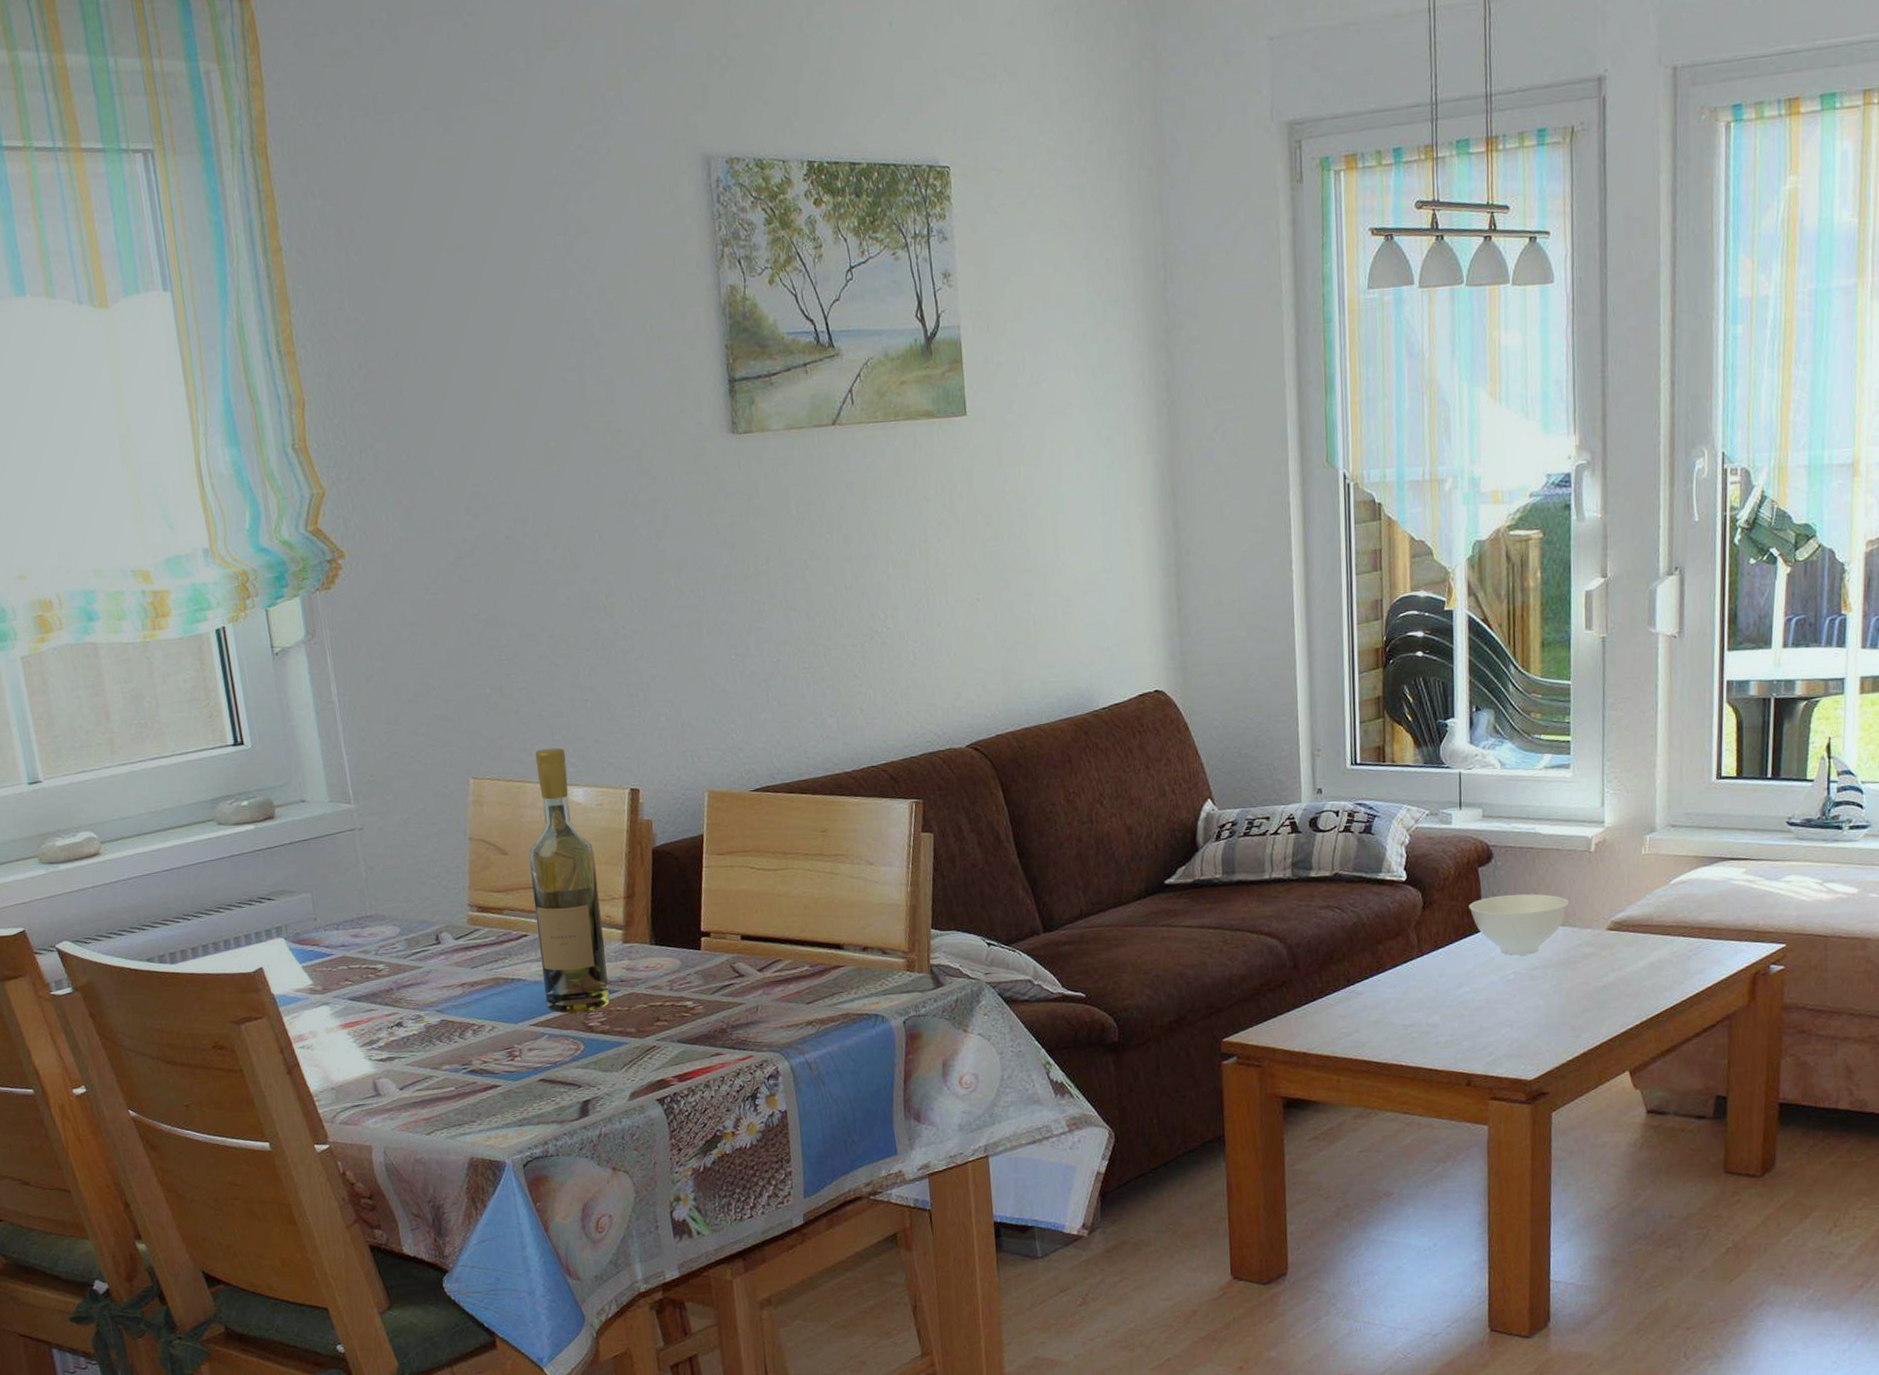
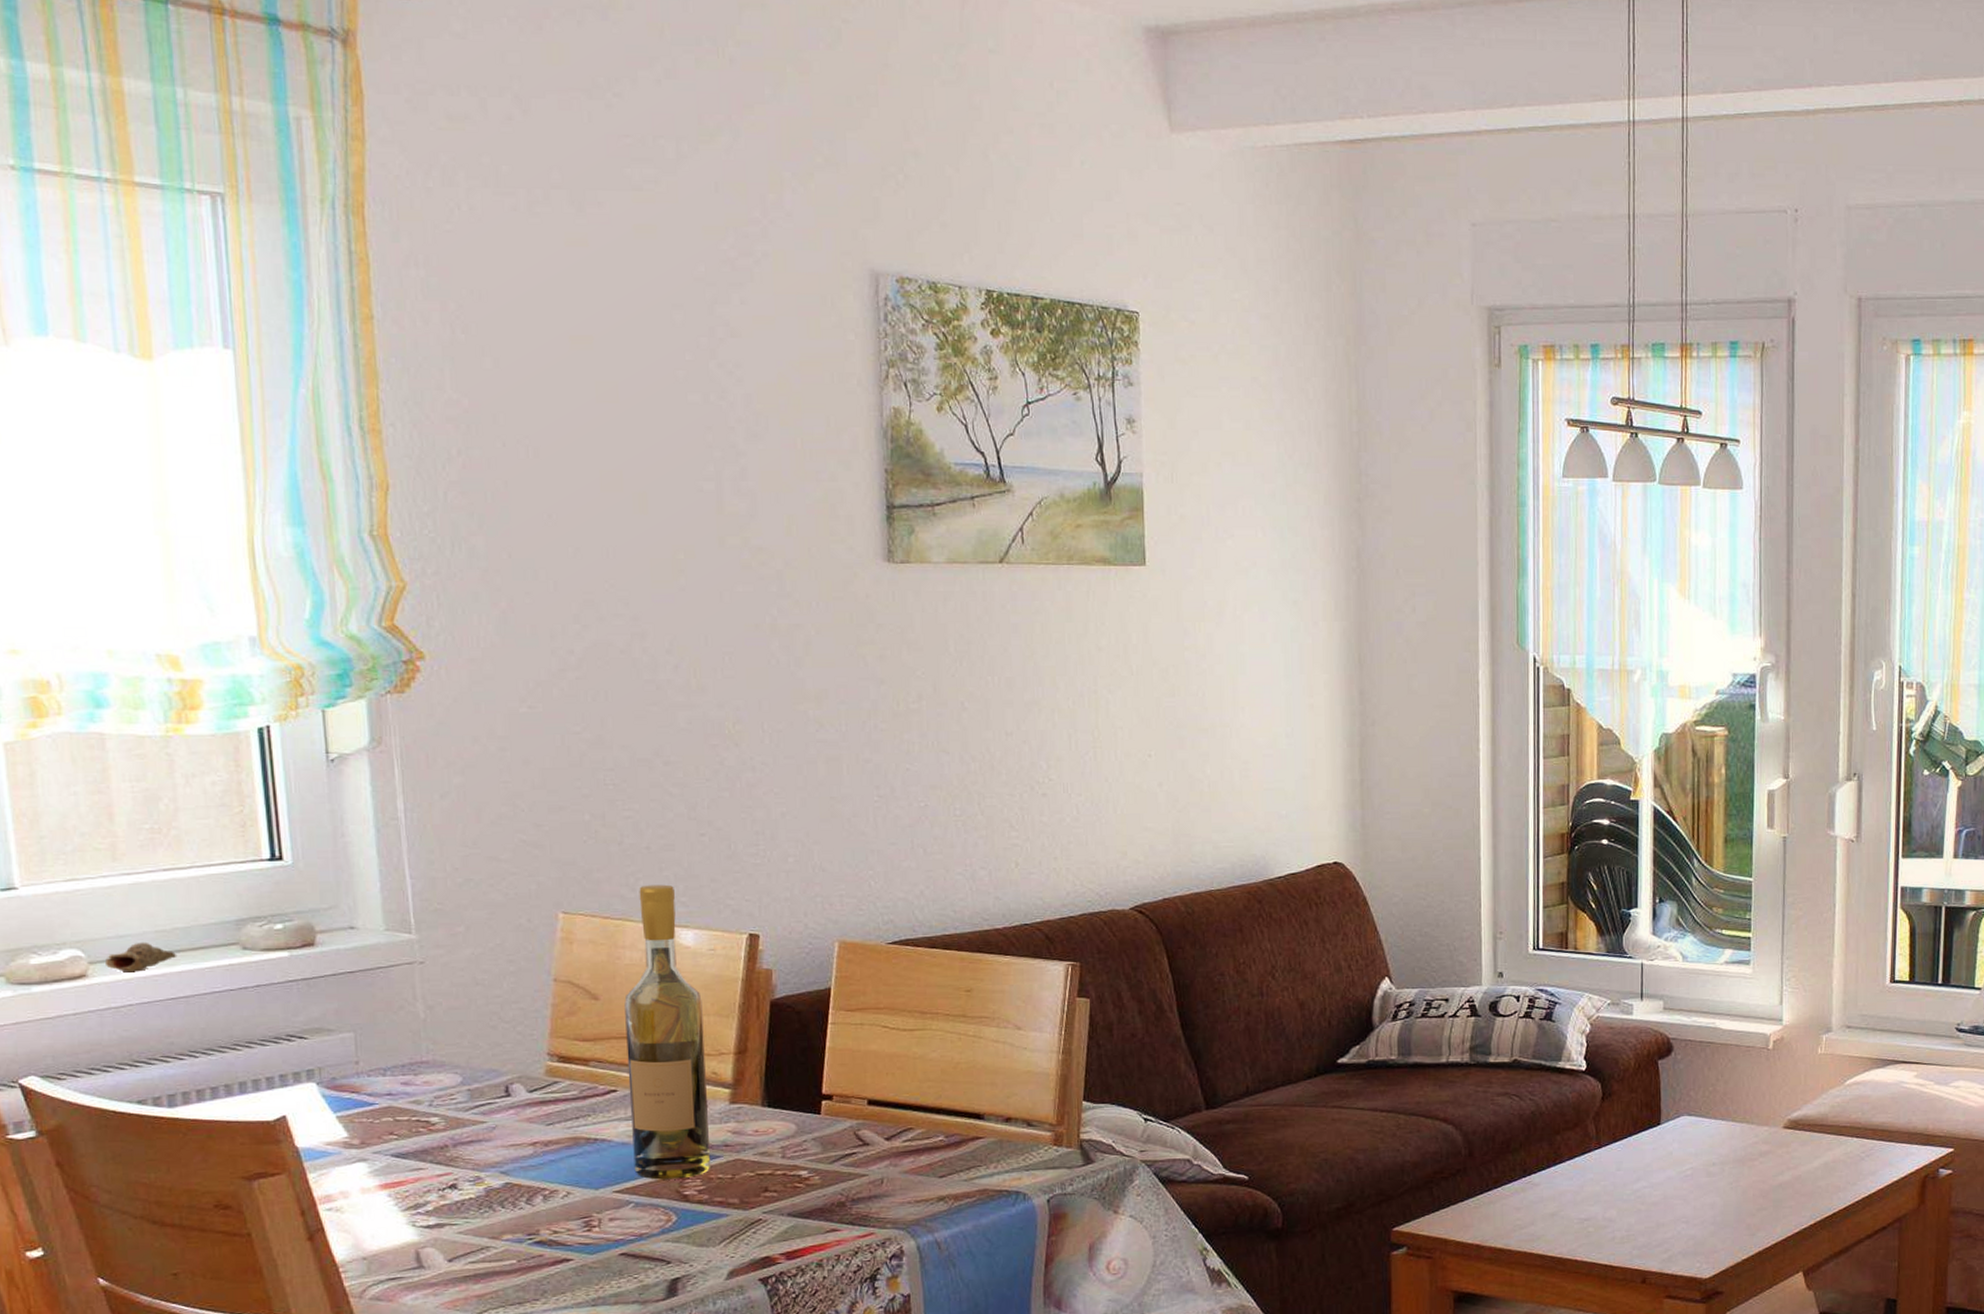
seashell: none [112,822,168,850] -> present [104,942,178,973]
bowl: present [1469,893,1570,956] -> none [1648,1088,1747,1151]

